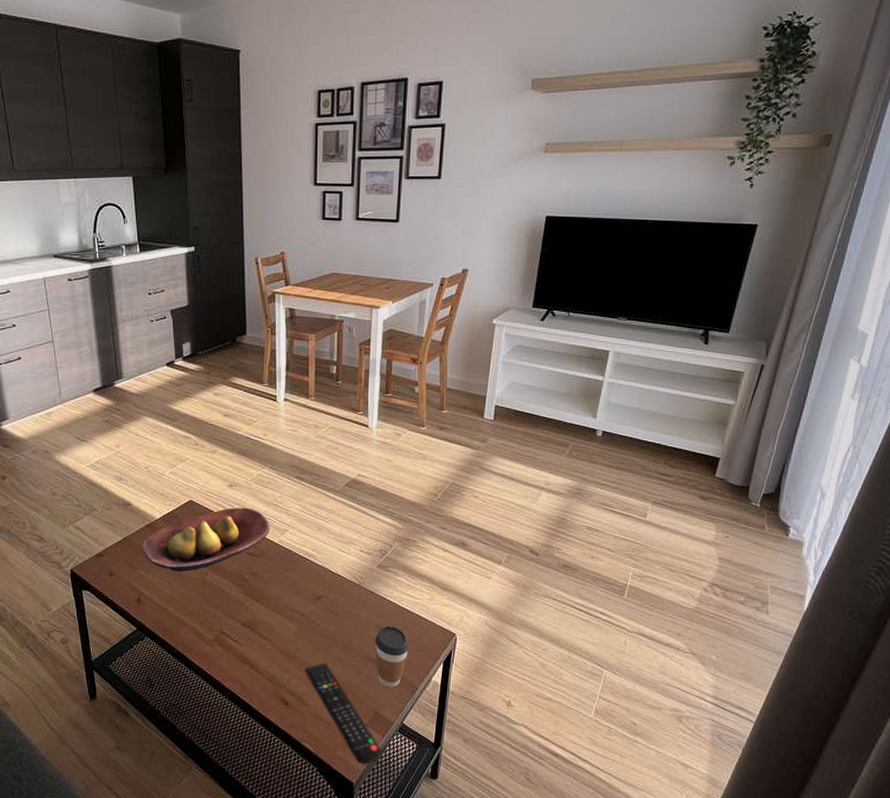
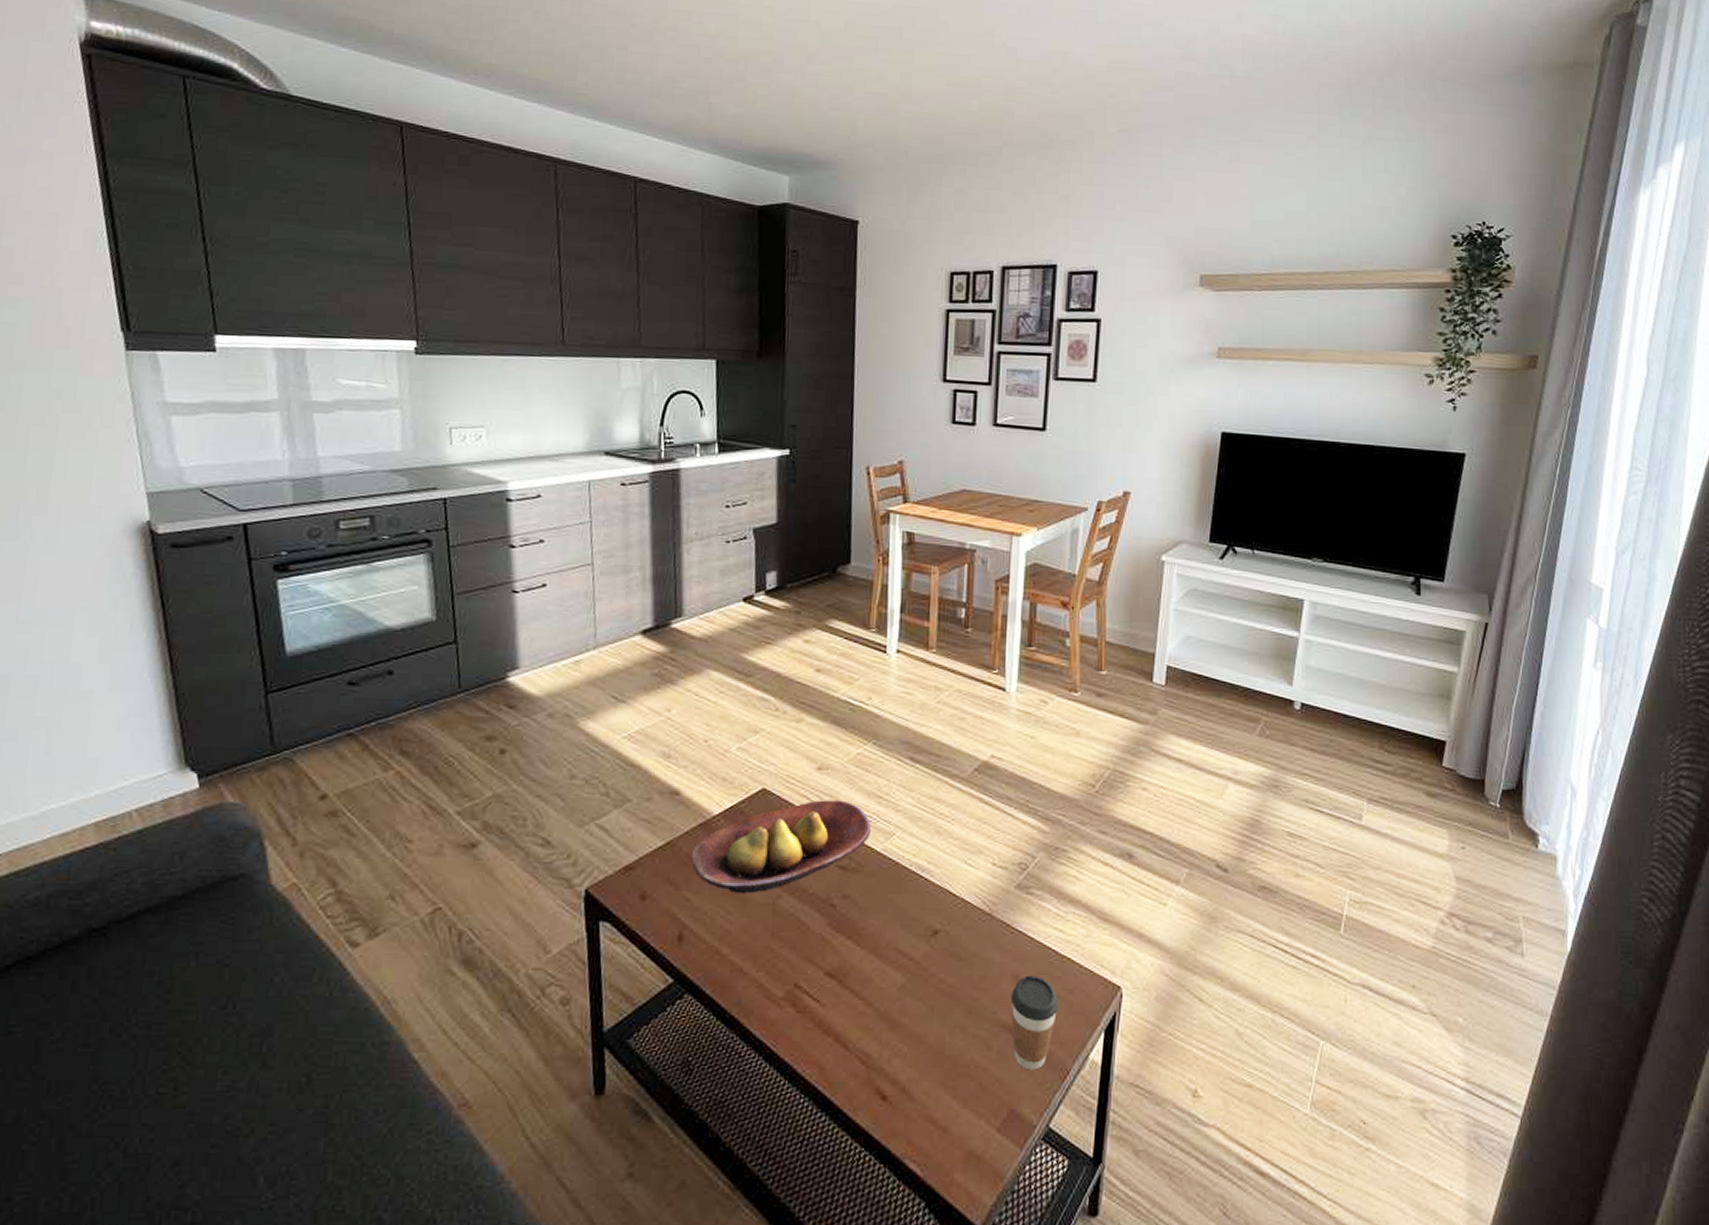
remote control: present [305,663,382,764] -> none [912,1033,1019,1195]

